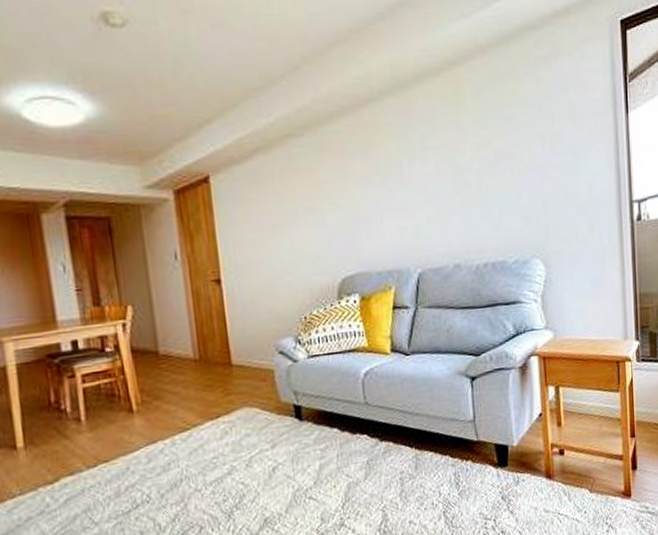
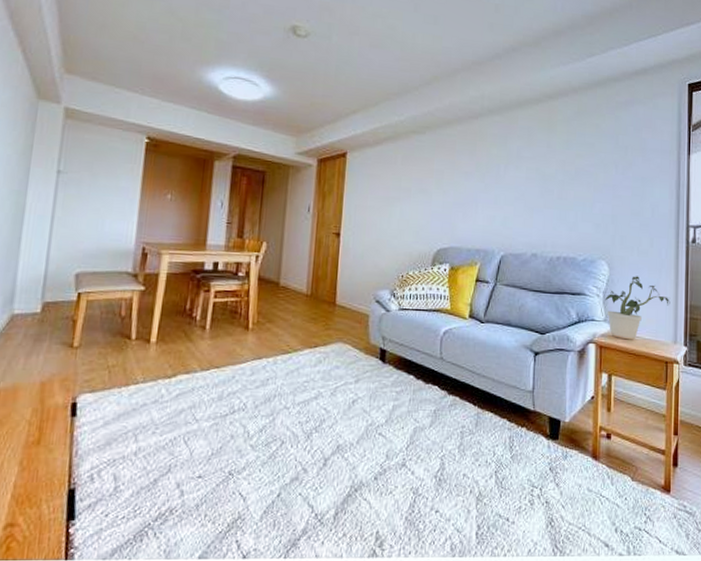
potted plant: none [544,270,618,346] -> present [605,276,670,340]

